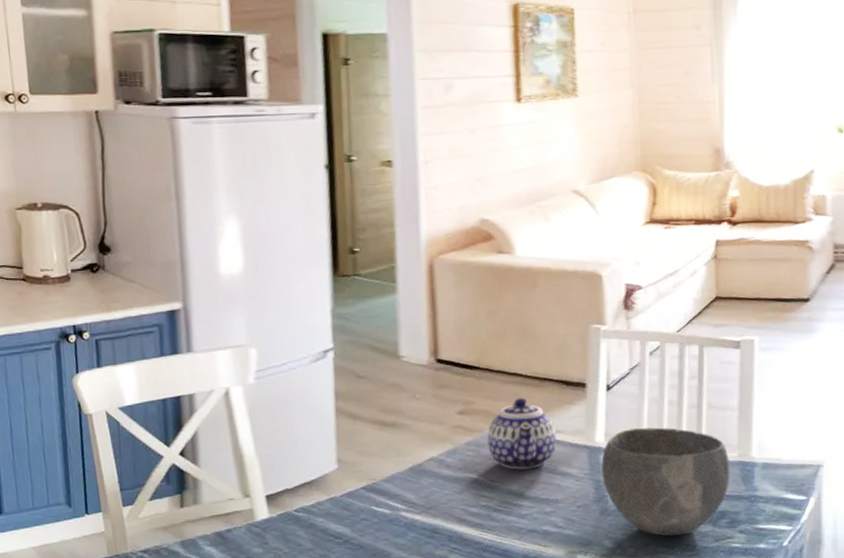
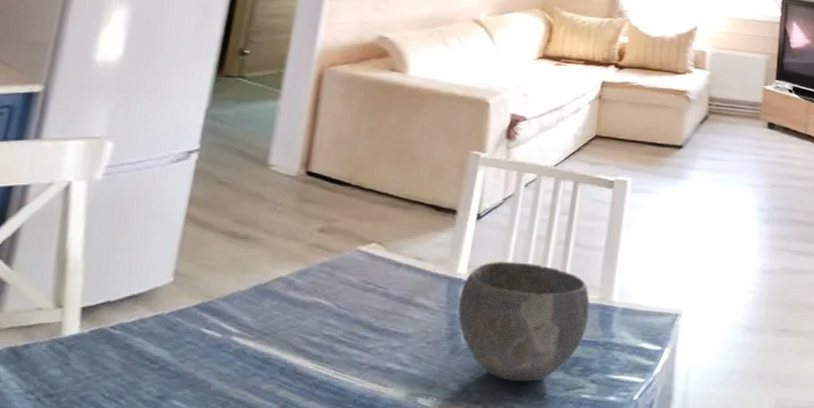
teapot: present [487,397,557,470] -> none [343,219,419,297]

